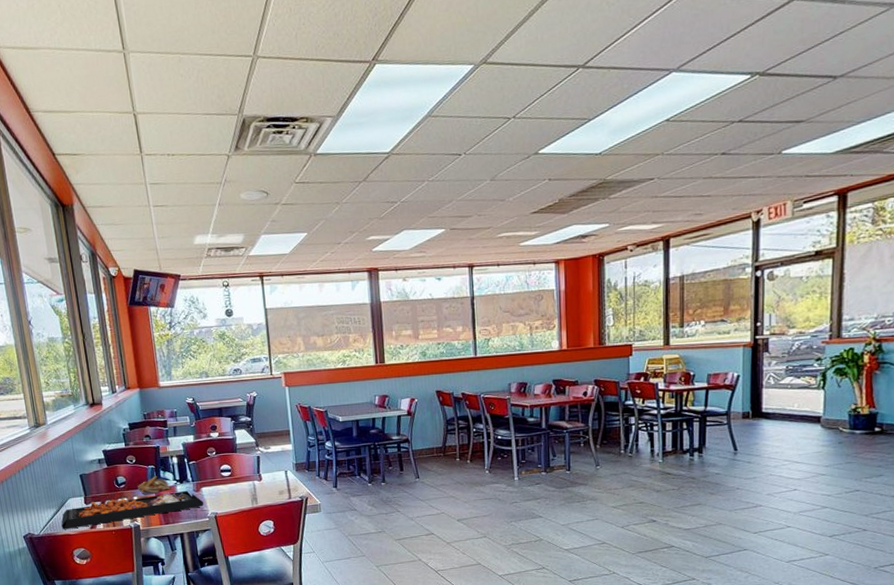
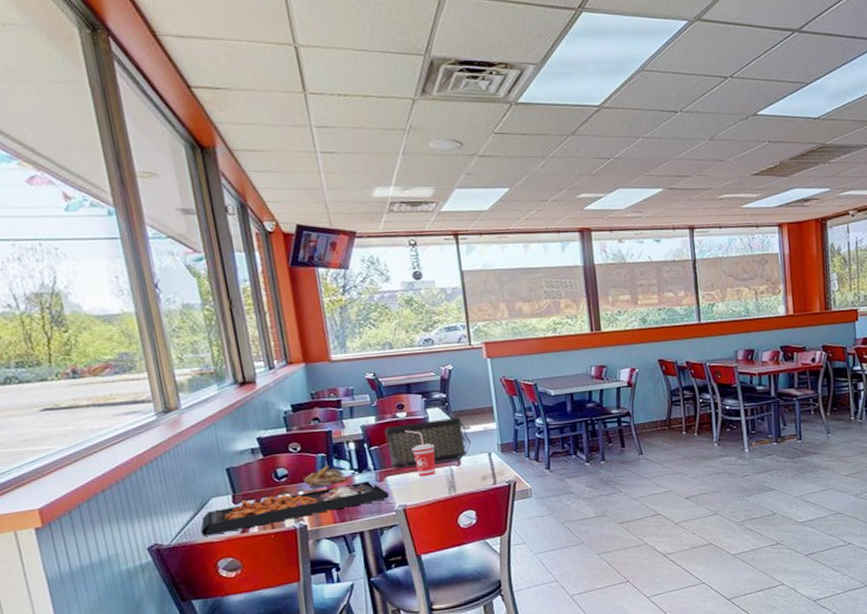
handbag: none [201,438,271,481] -> present [385,417,471,469]
beverage cup: none [217,448,242,489] -> present [405,430,436,477]

